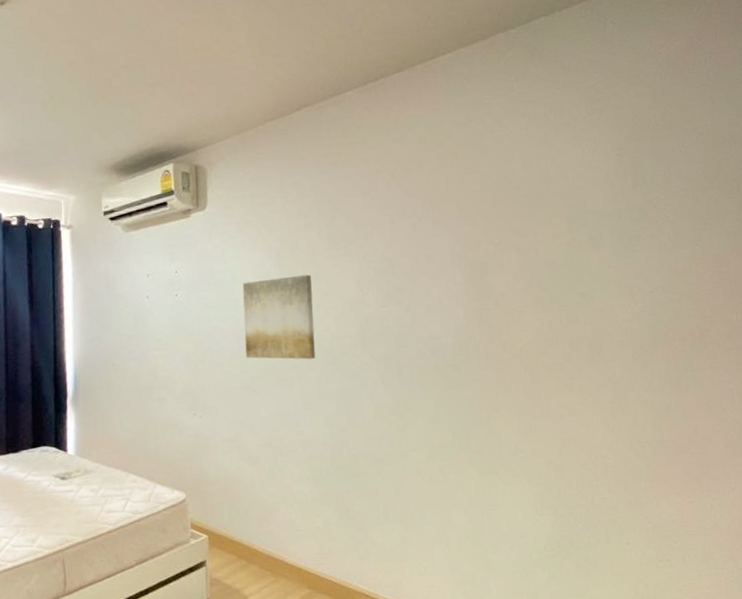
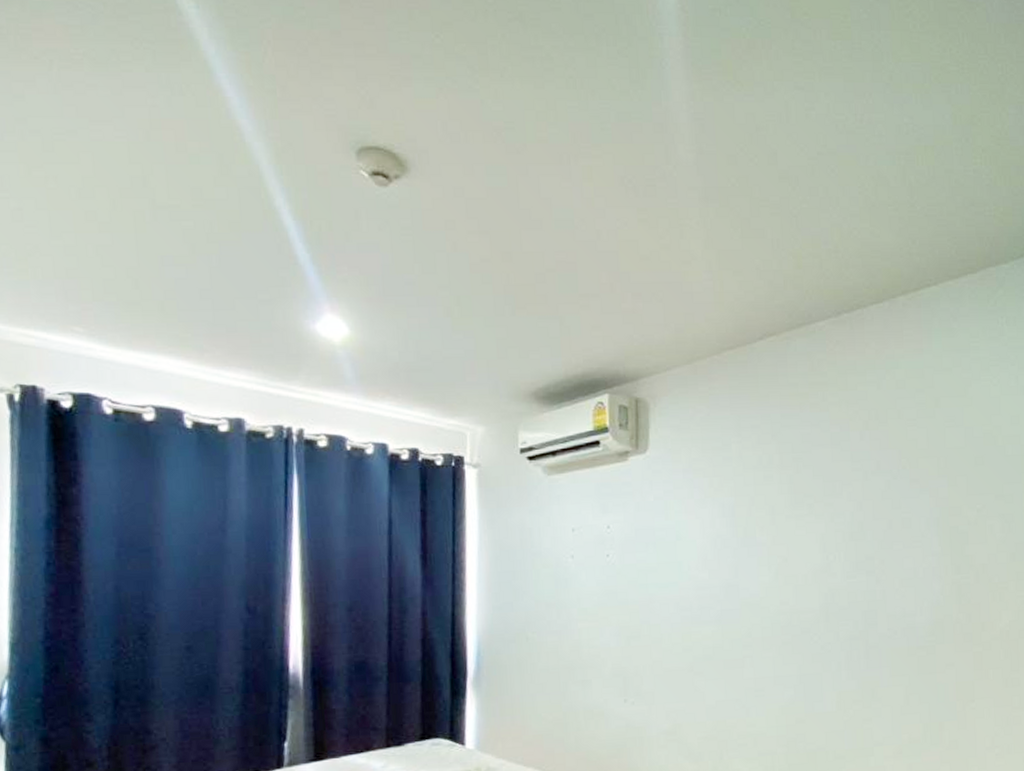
wall art: present [242,274,316,360] -> none [688,536,772,637]

